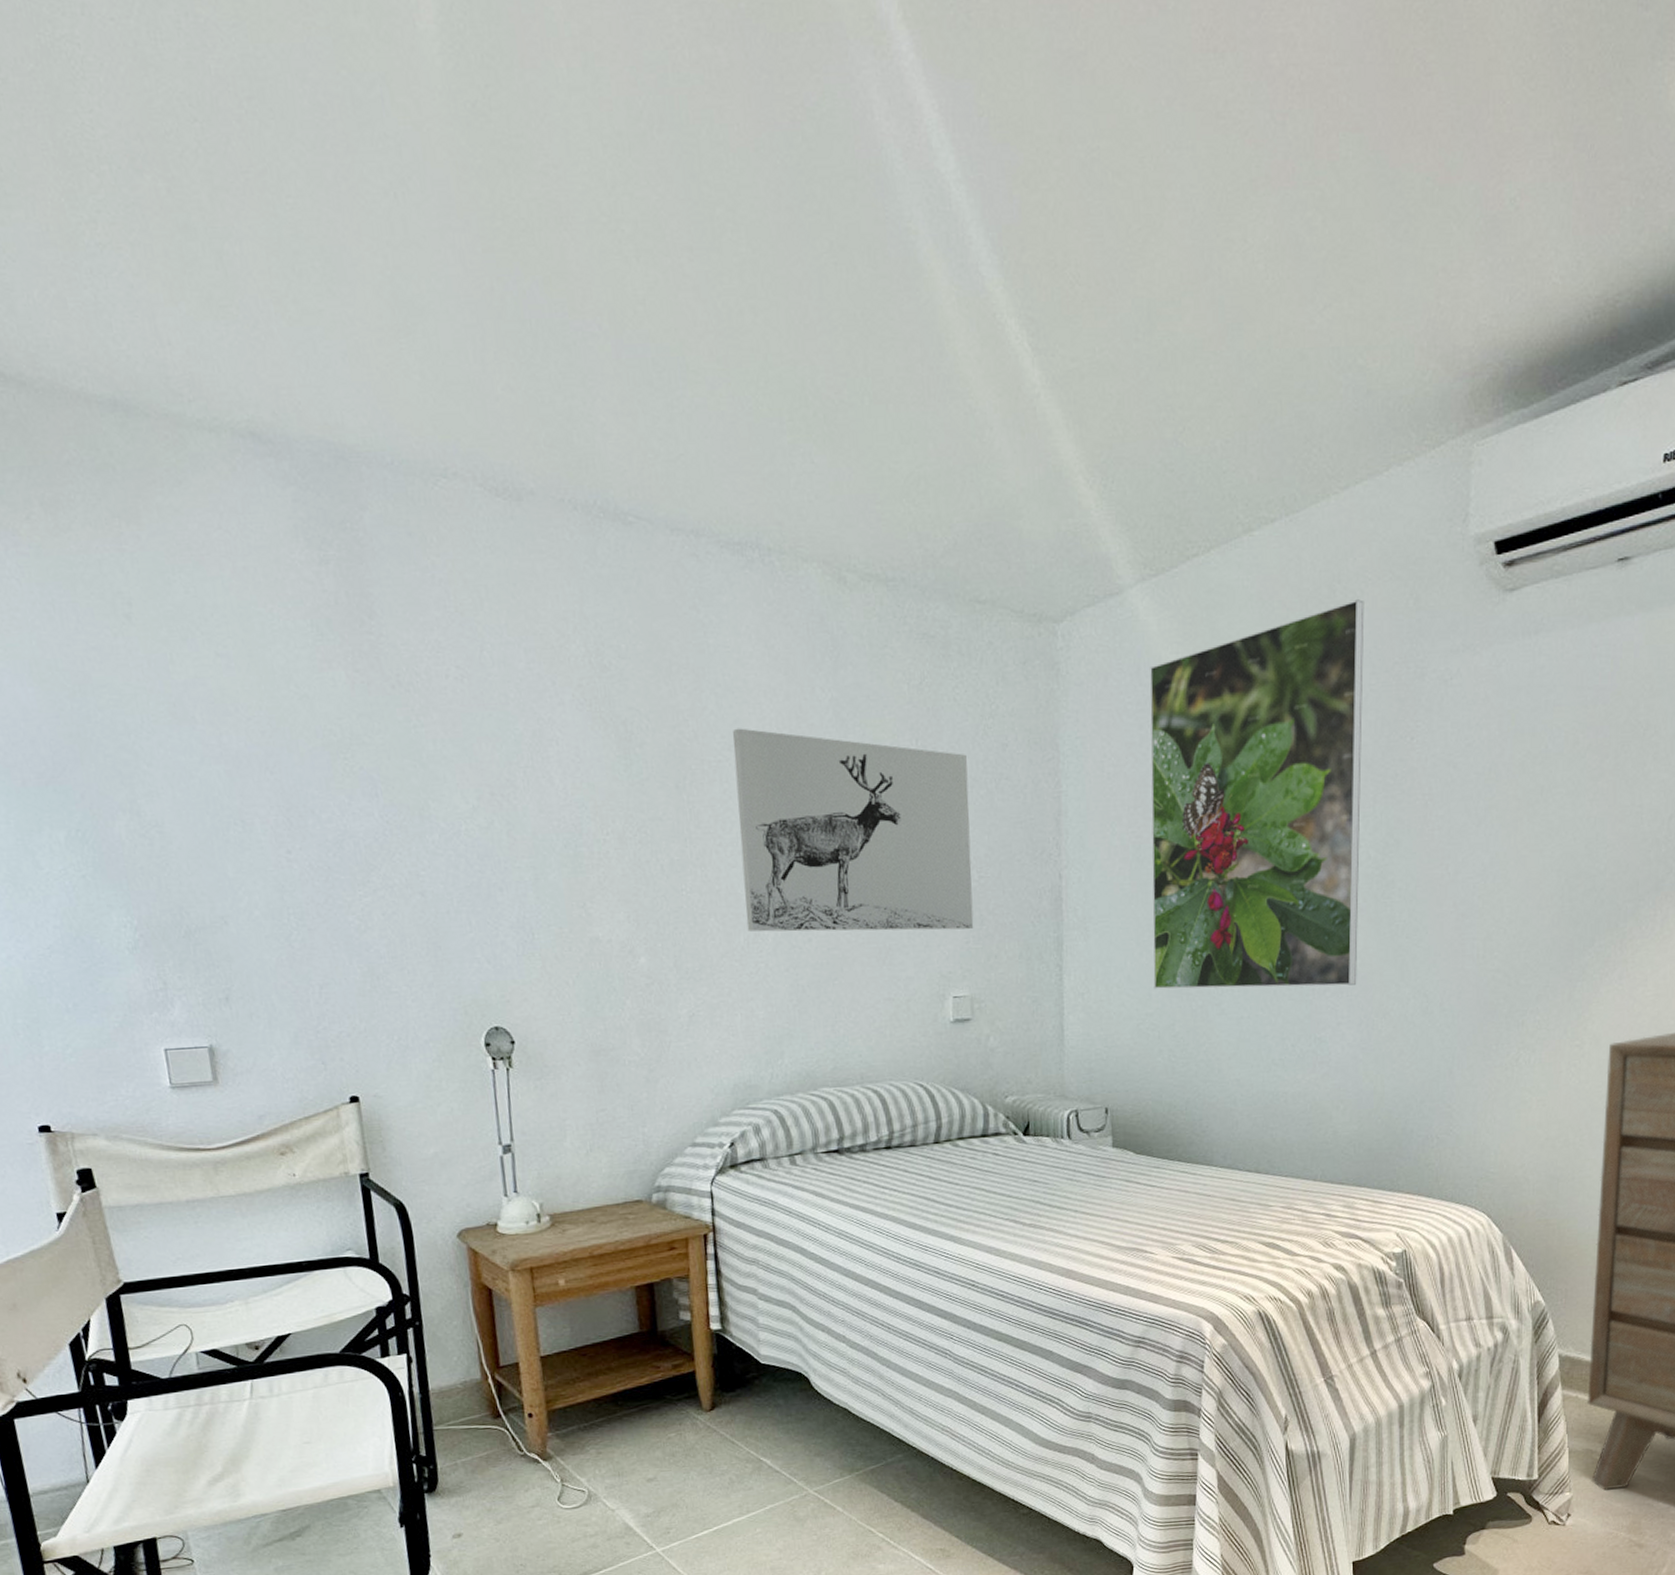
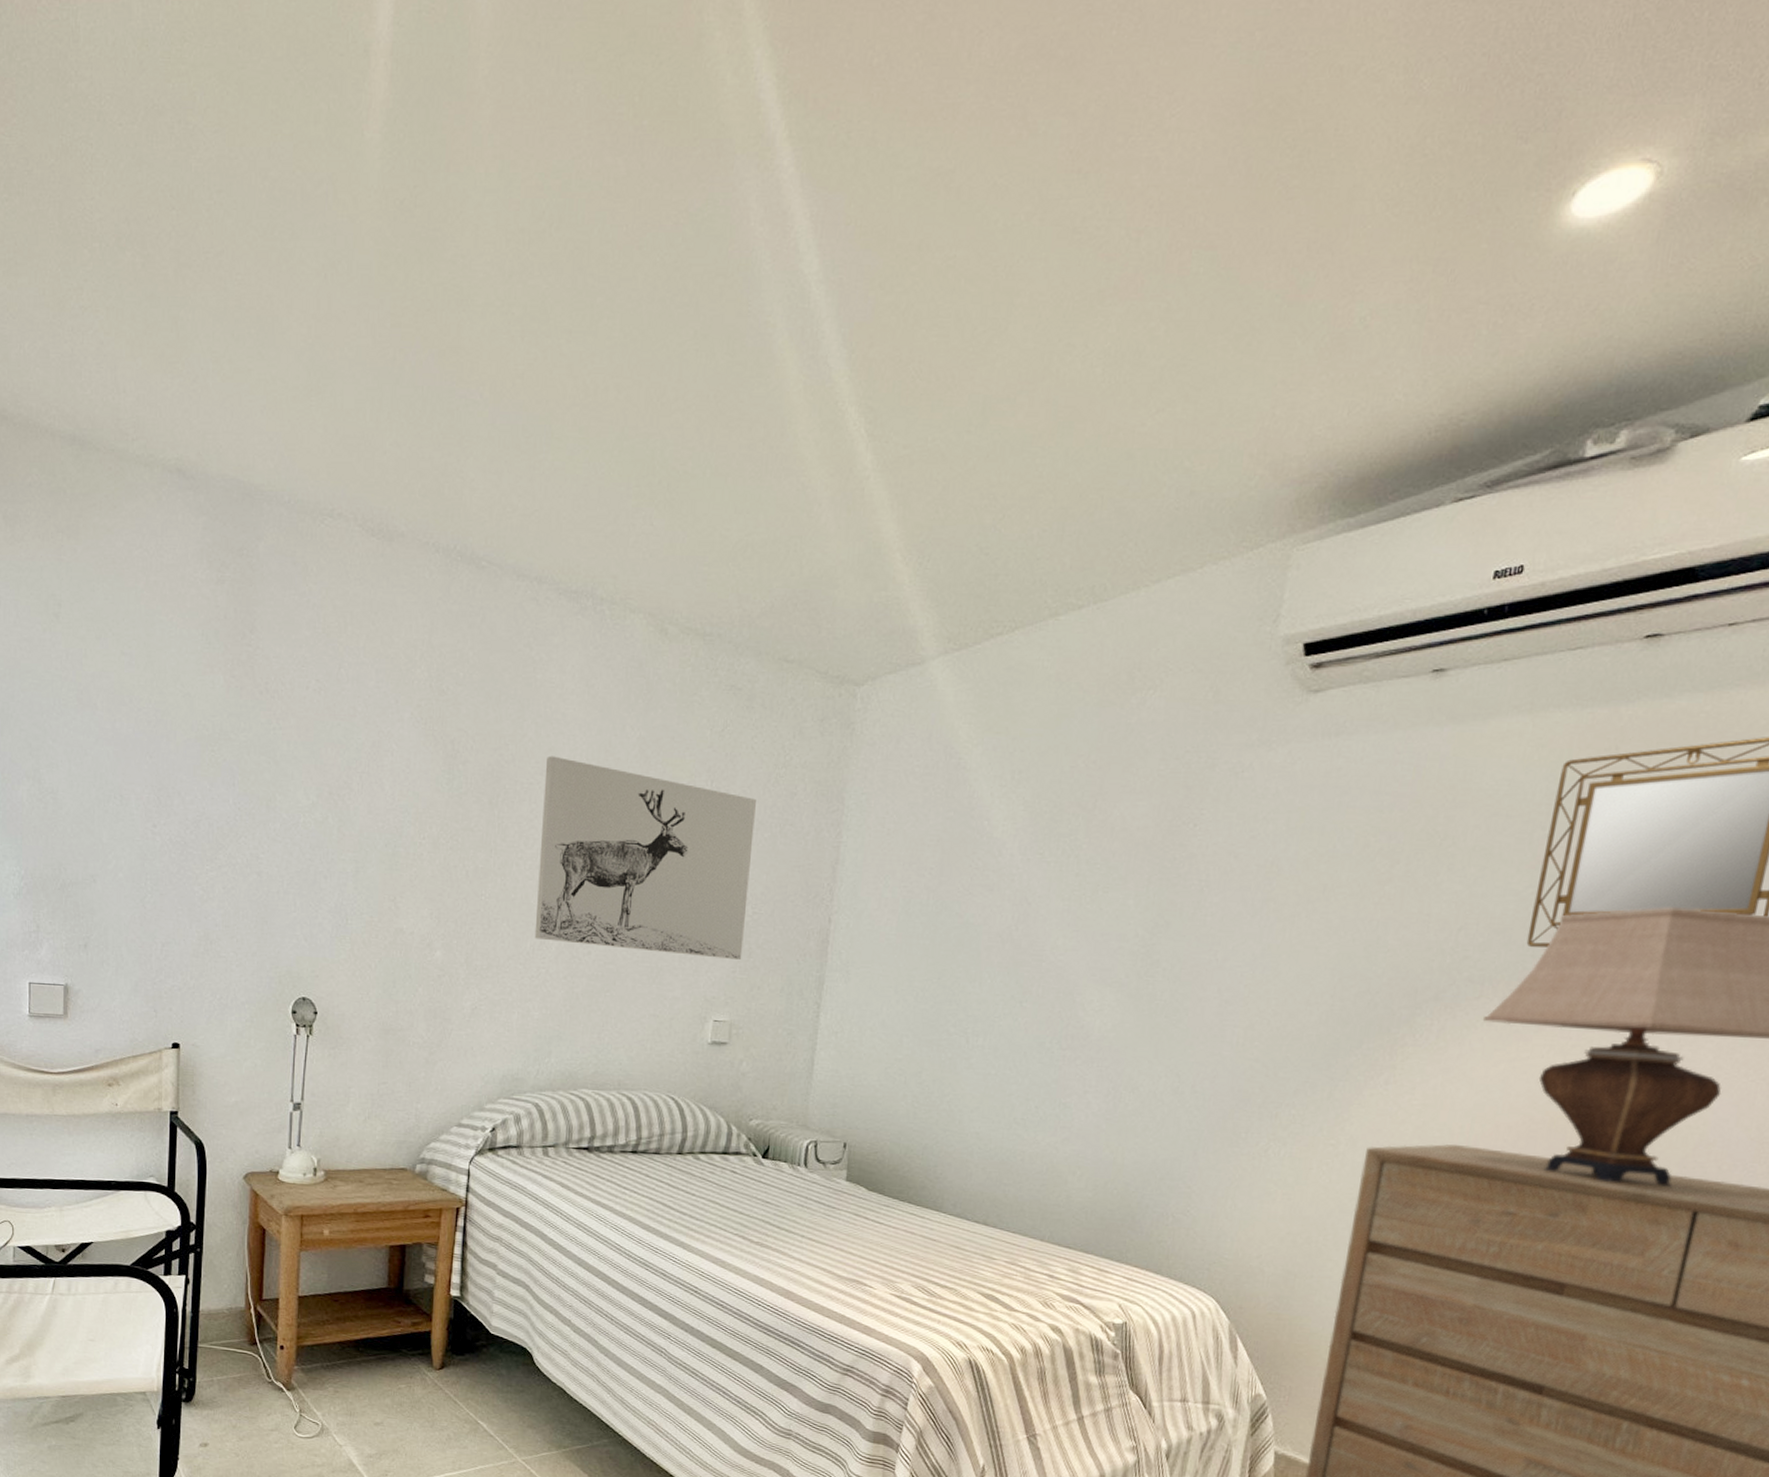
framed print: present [1150,599,1364,989] -> none [906,688,1163,1057]

